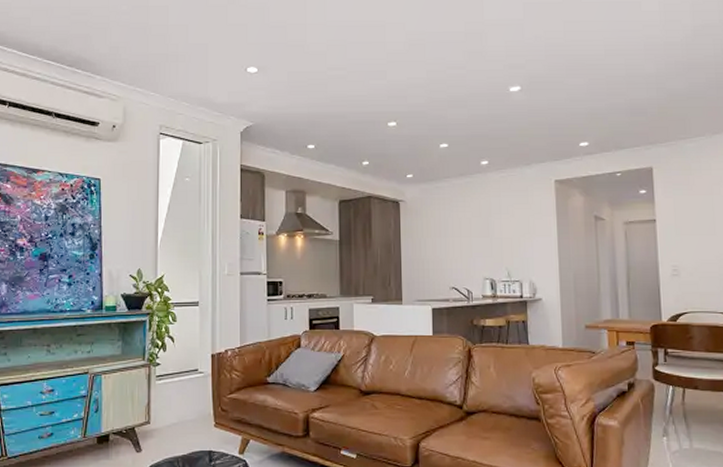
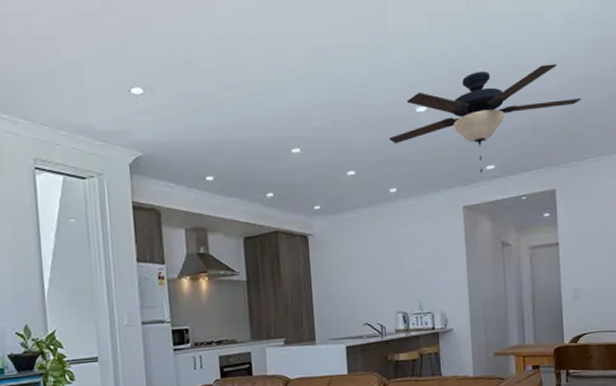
ceiling fan: none [481,49,681,149] -> present [388,64,582,173]

